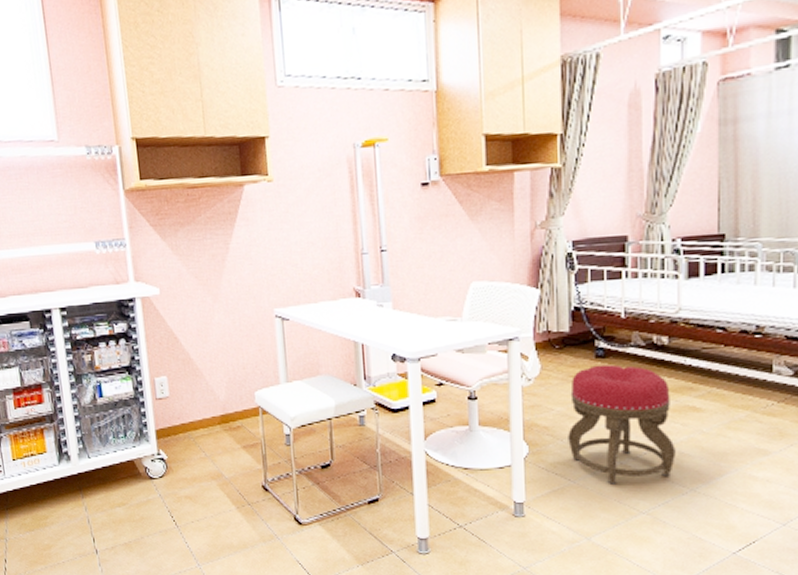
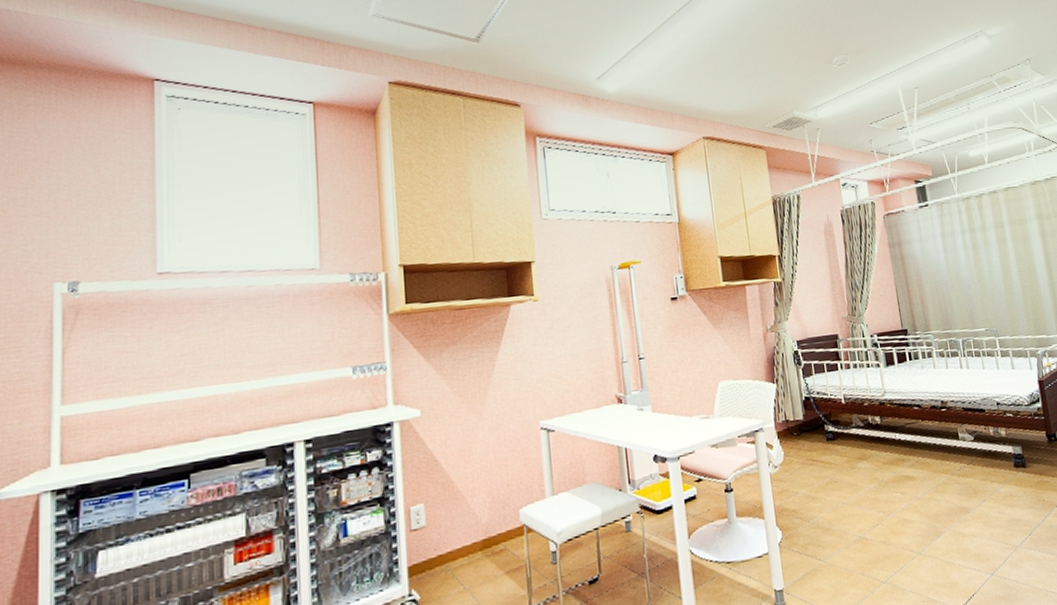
stool: present [568,364,675,484] -> none [810,445,902,559]

